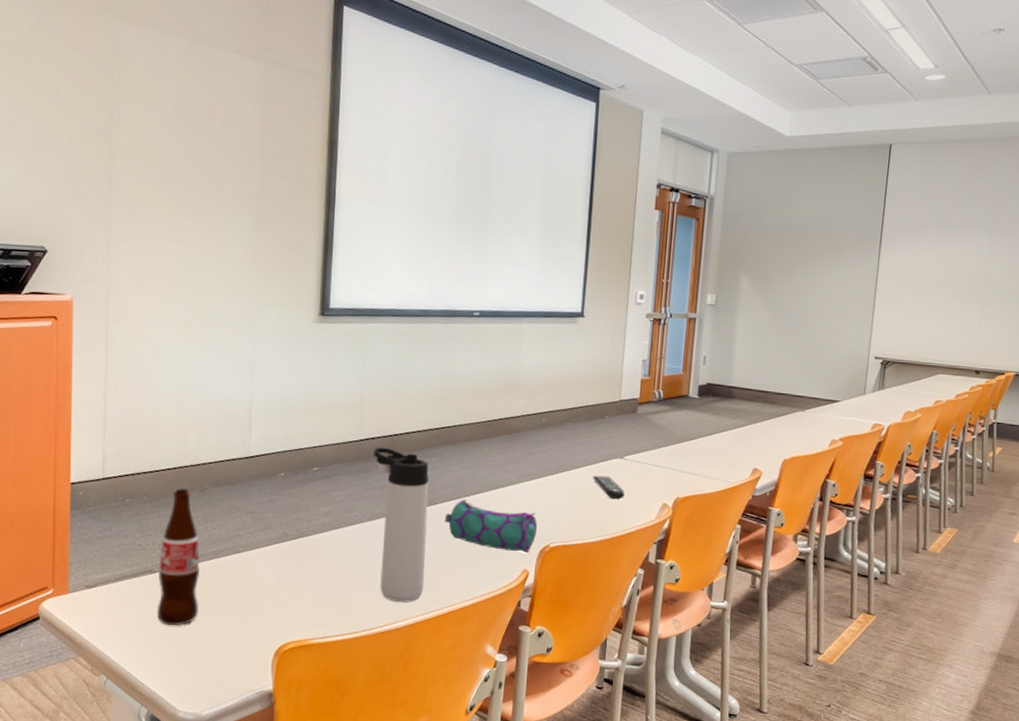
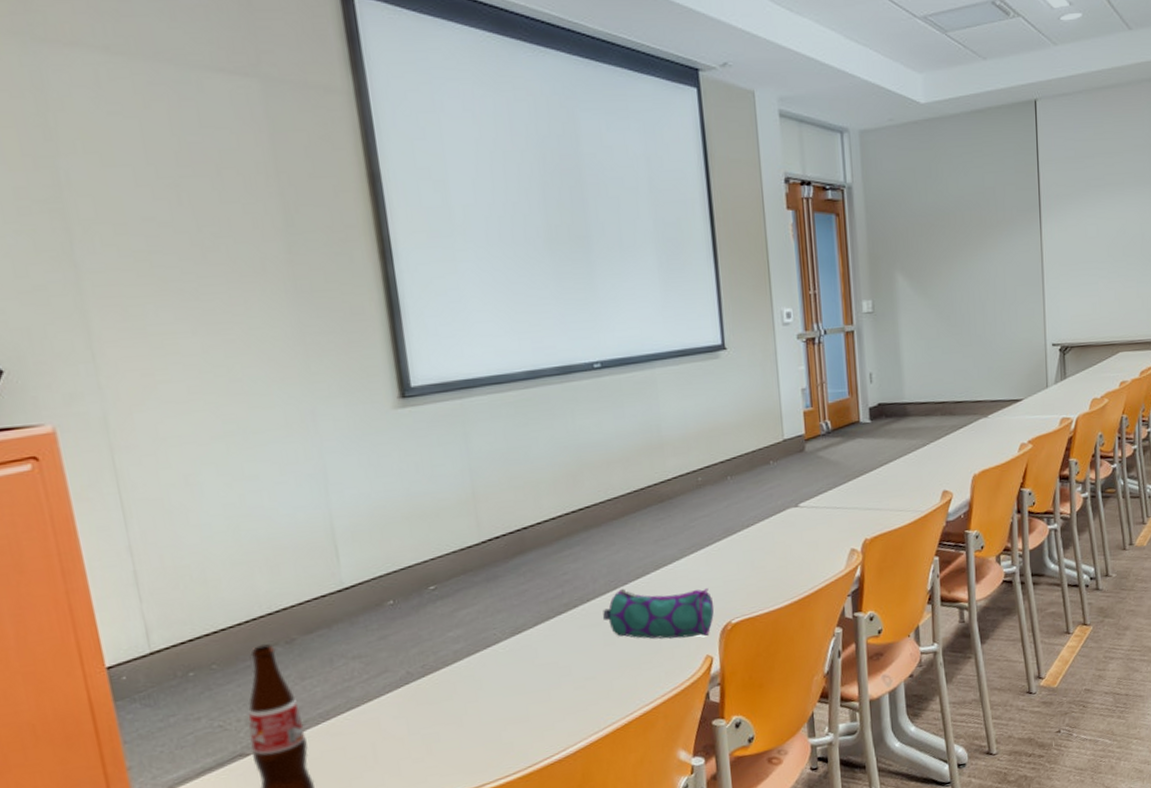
thermos bottle: present [373,447,429,602] -> none [500,545,593,726]
remote control: present [592,475,625,500] -> none [767,529,807,556]

